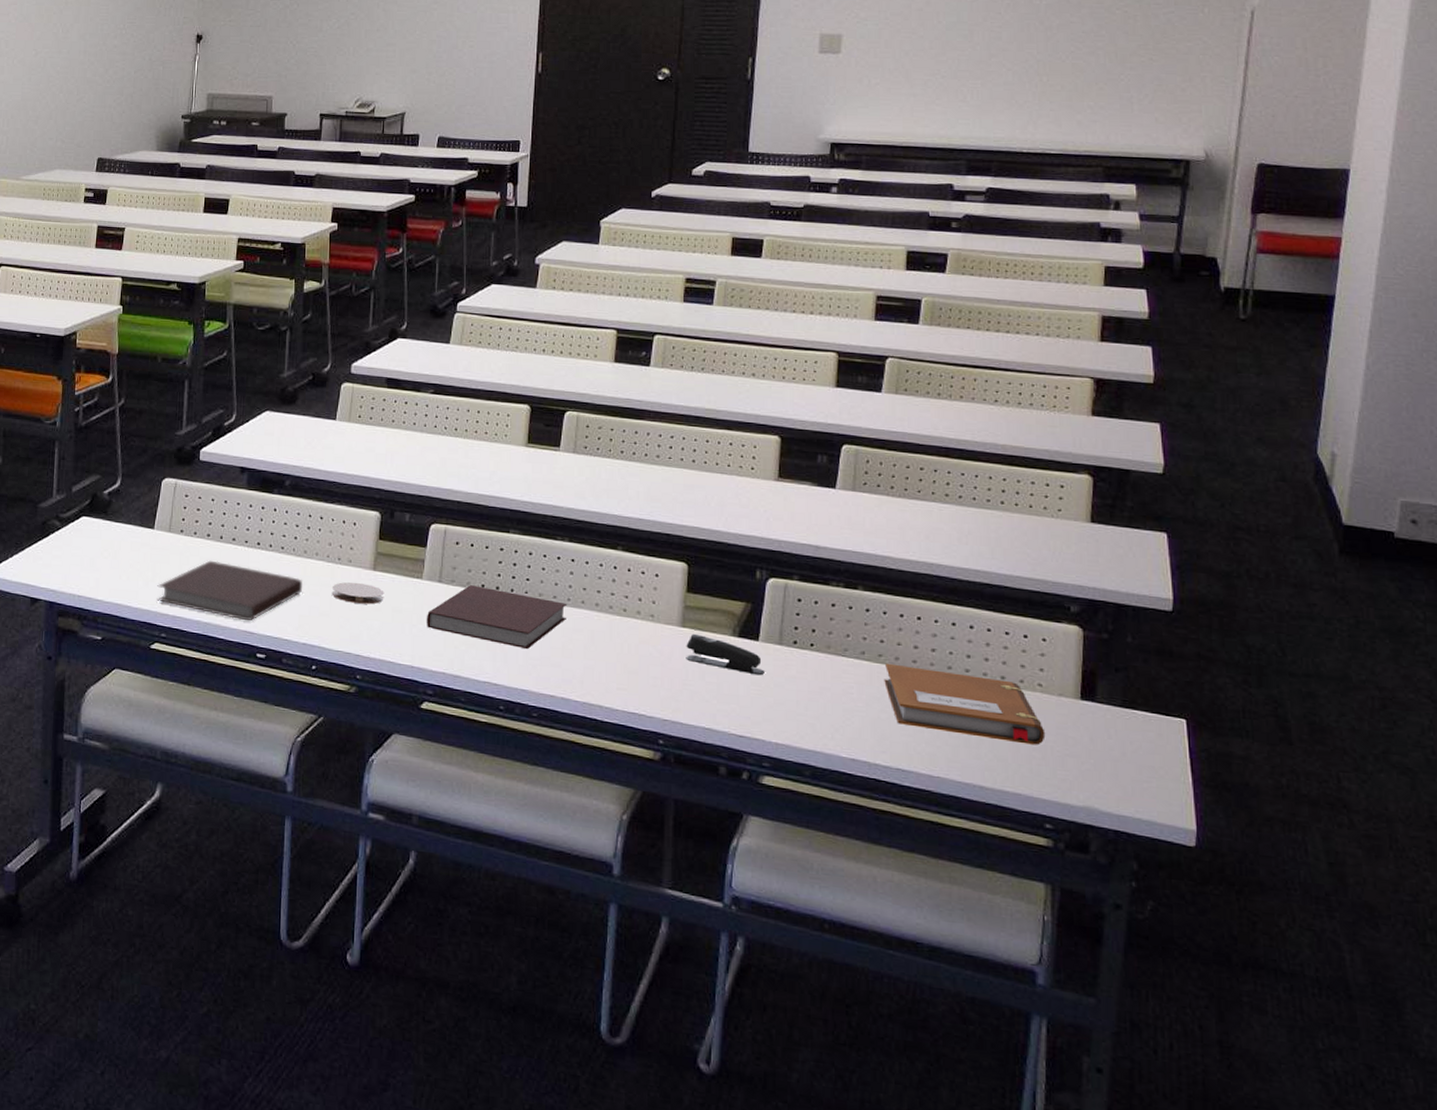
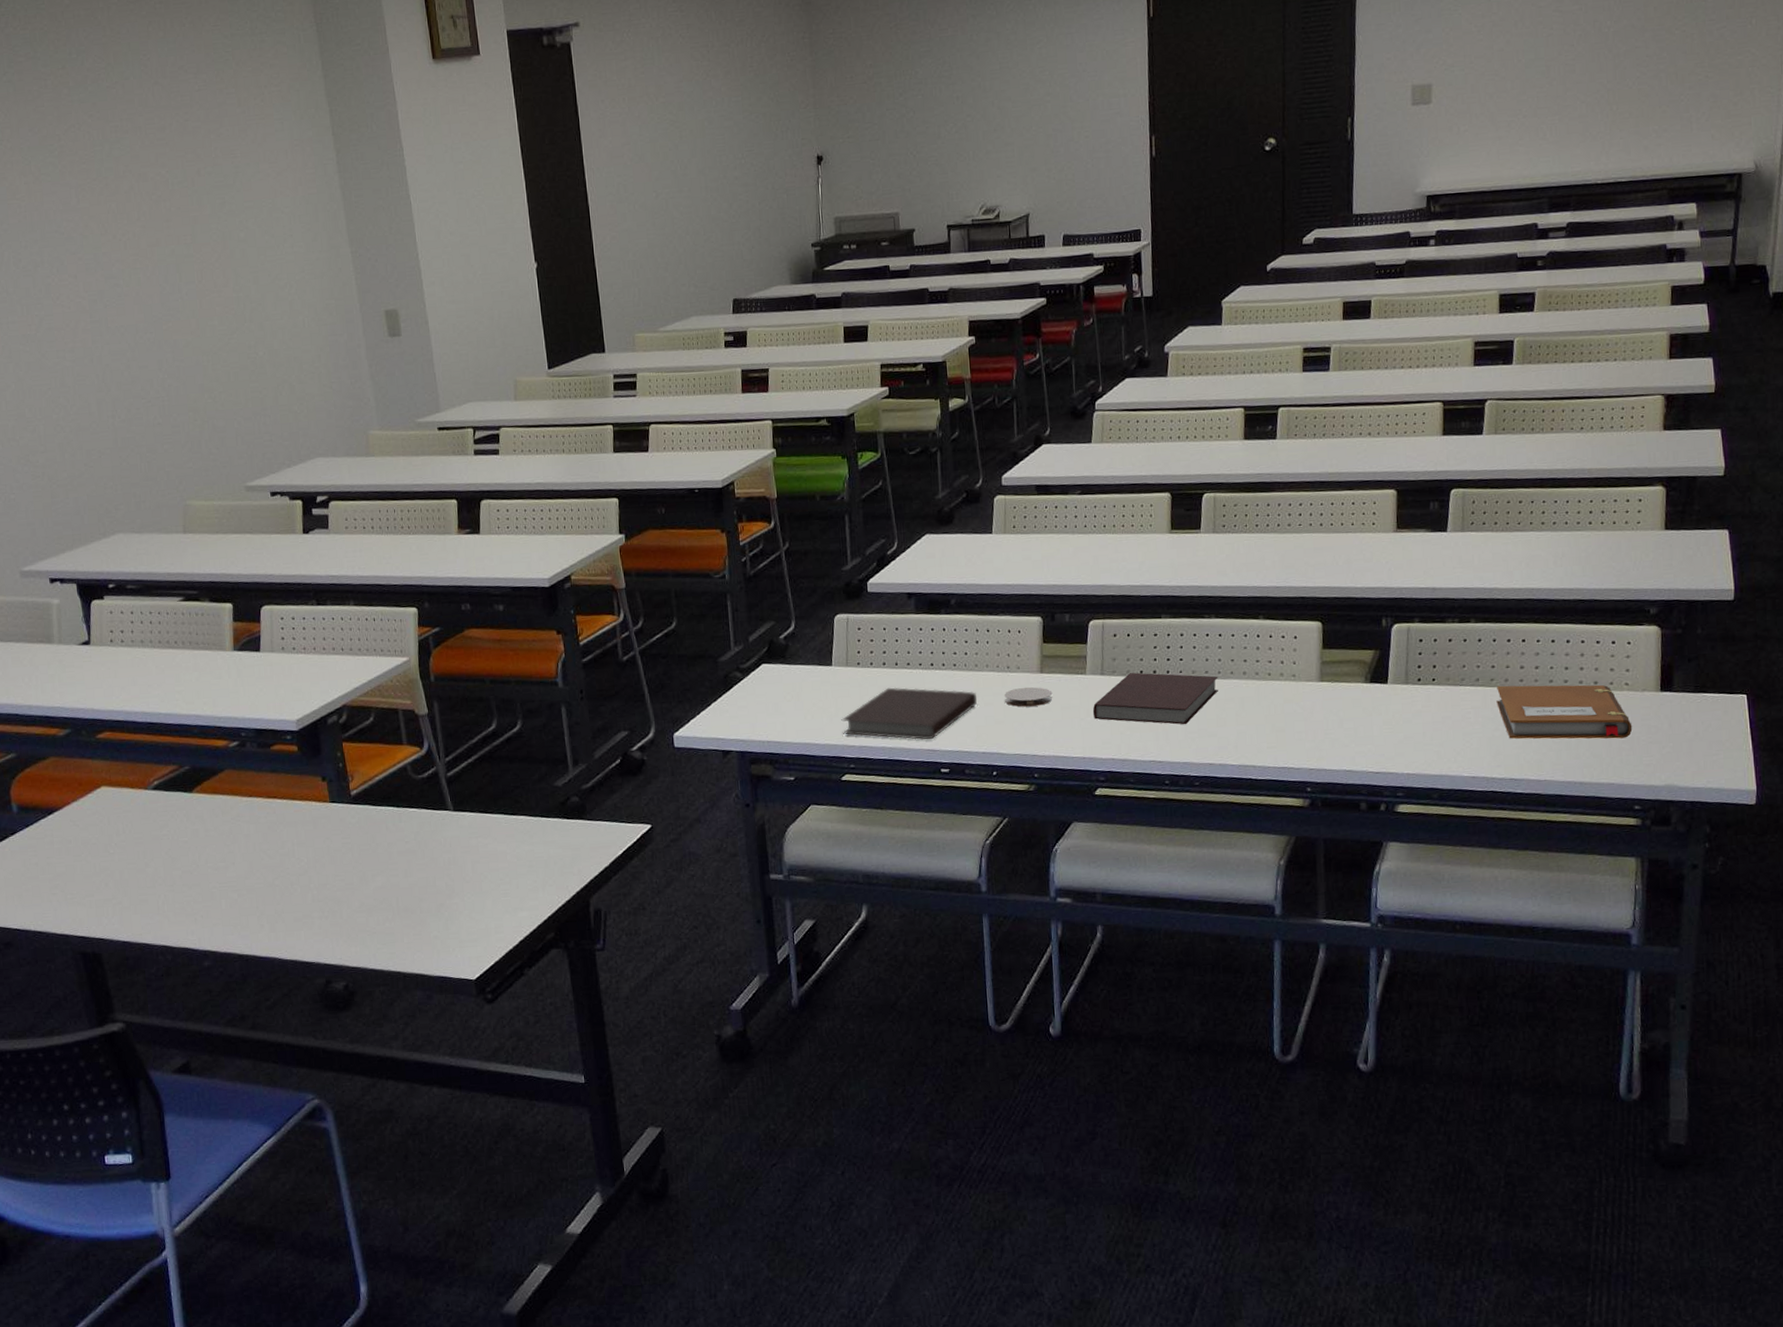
stapler: present [686,633,765,676] -> none [1325,686,1394,715]

